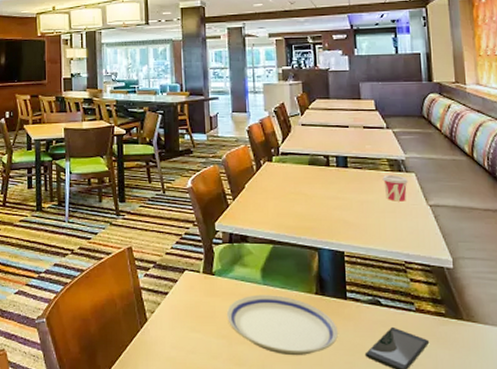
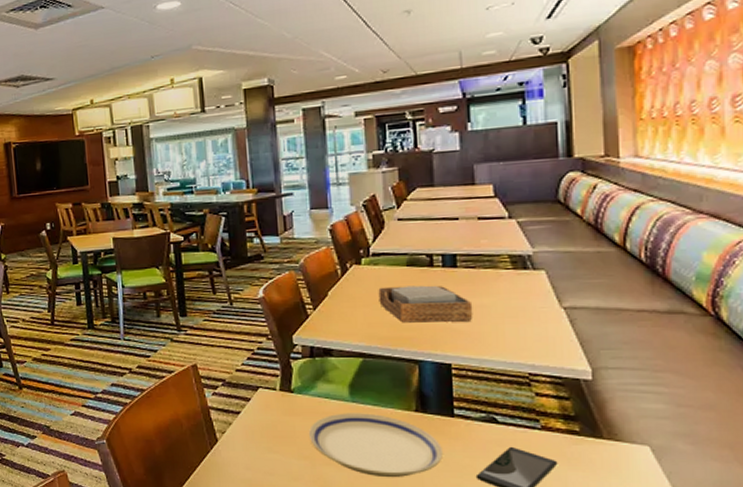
napkin holder: none [286,182,361,214] -> present [378,285,473,323]
cup: present [382,175,408,201] -> none [501,274,536,305]

